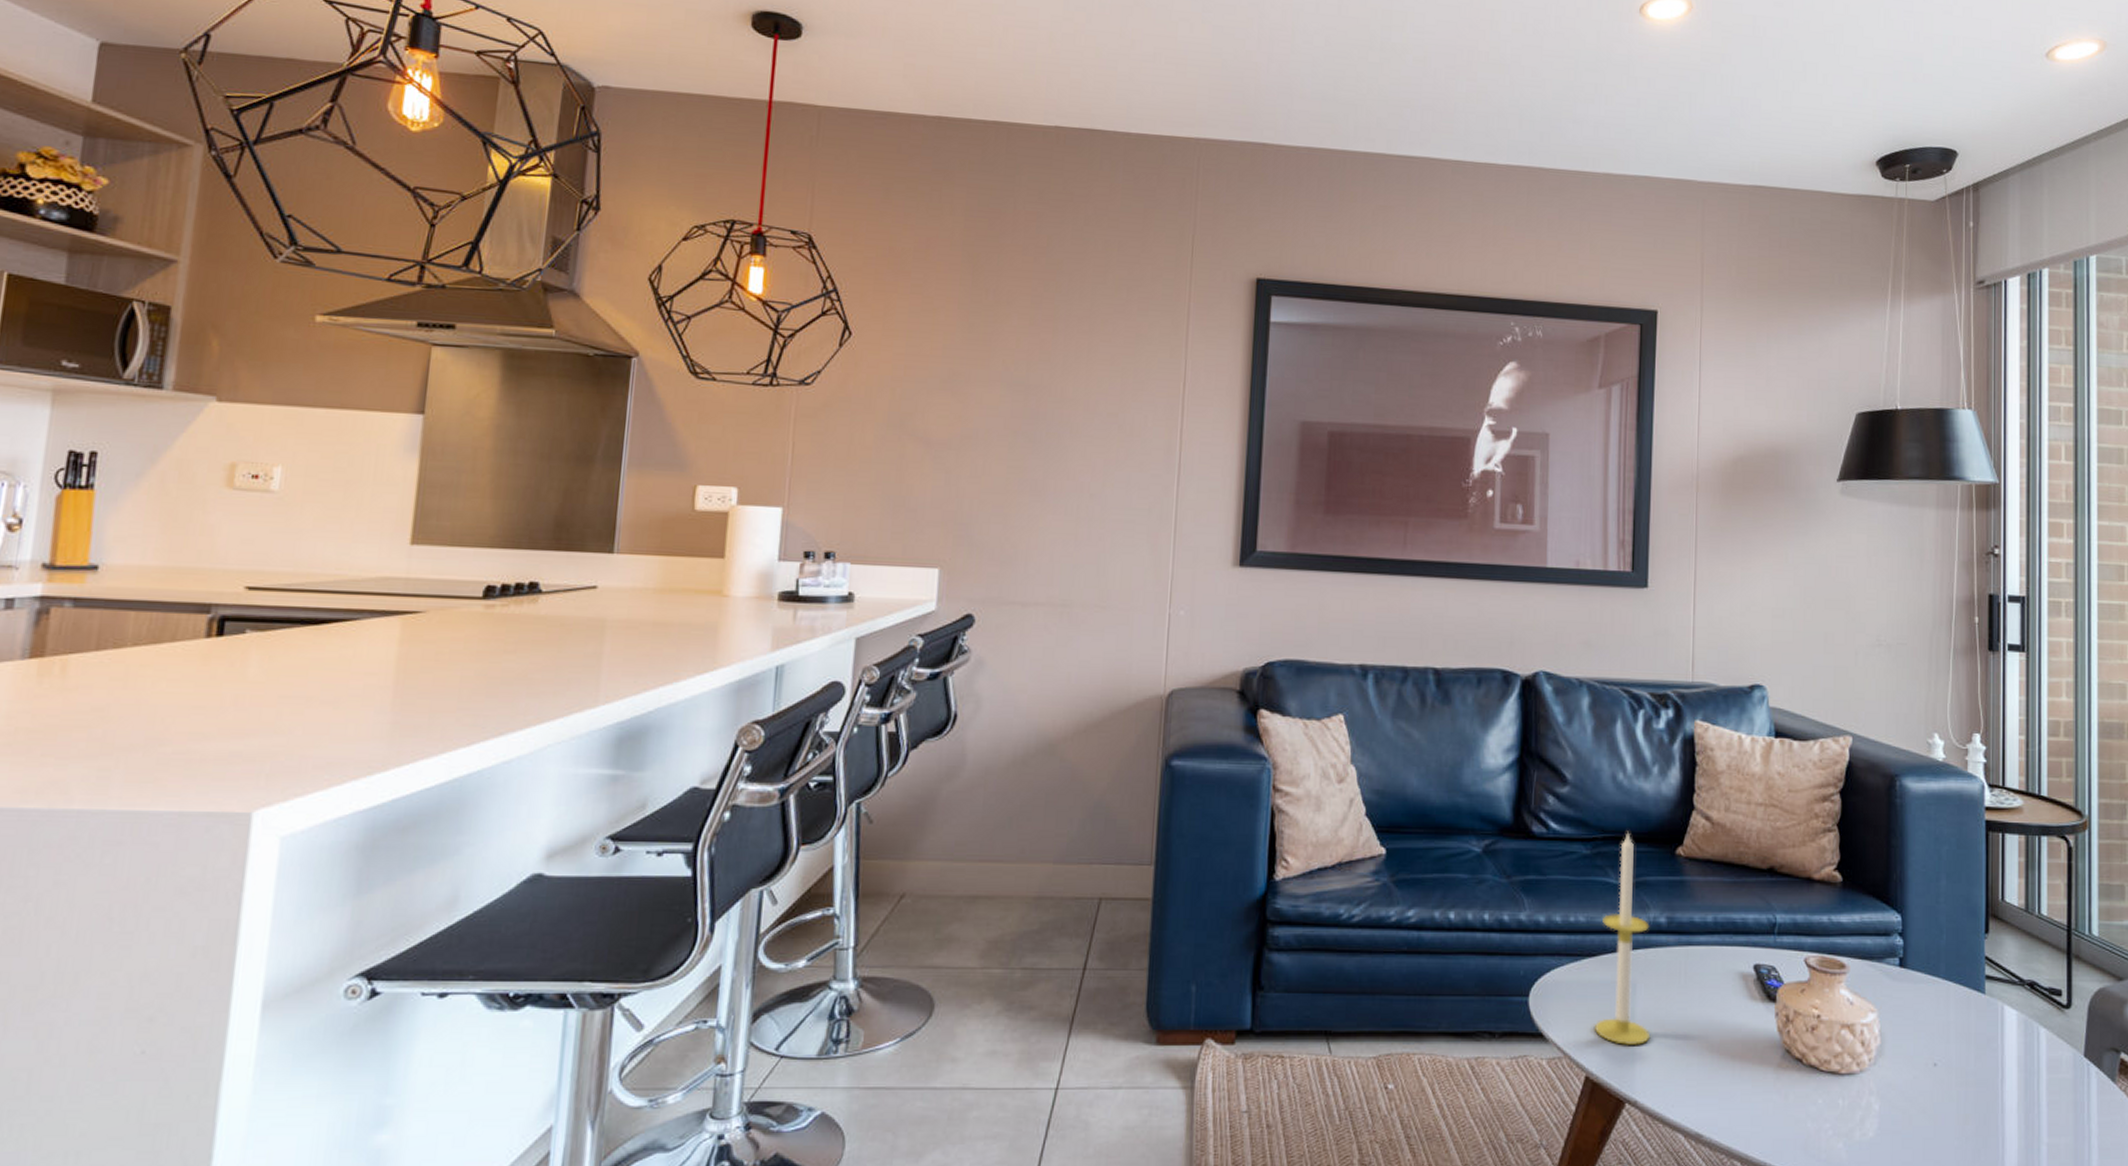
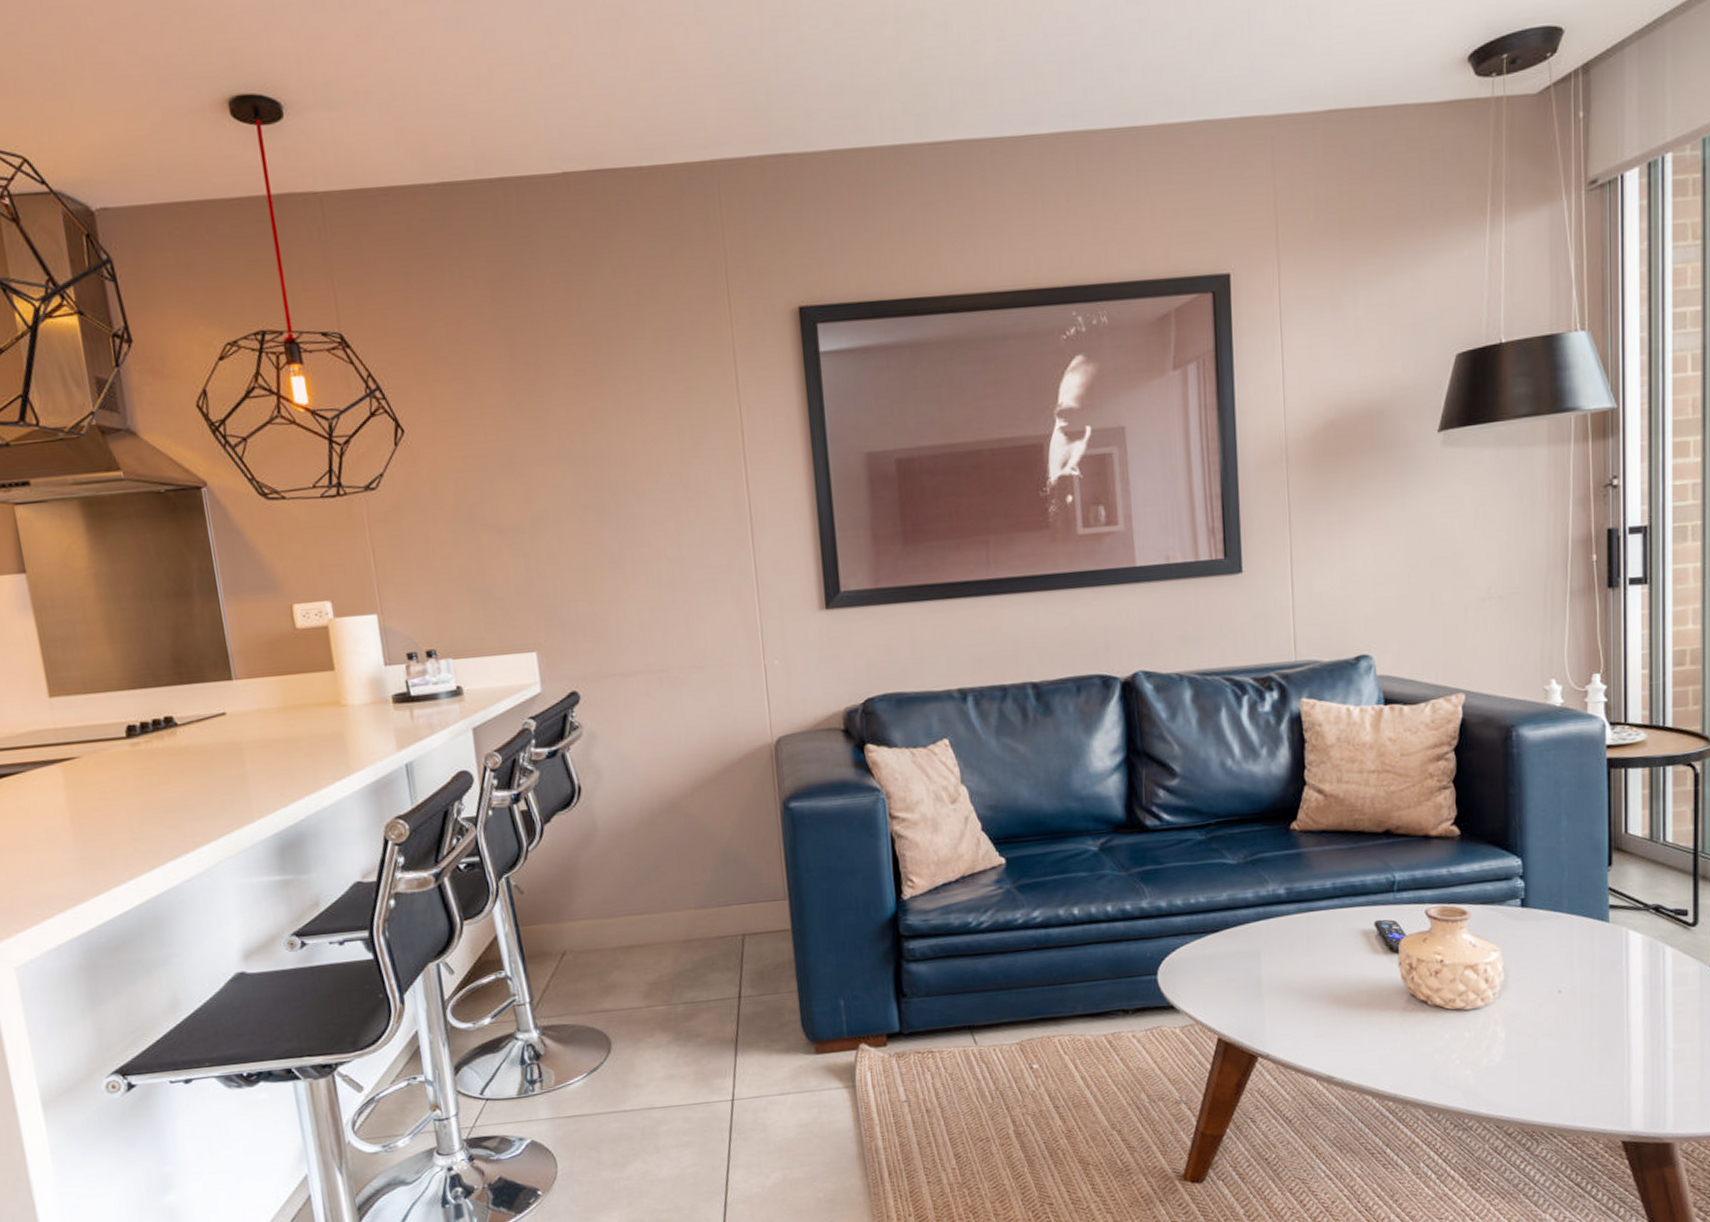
candle: present [1595,832,1651,1046] -> none [1222,814,1278,1008]

